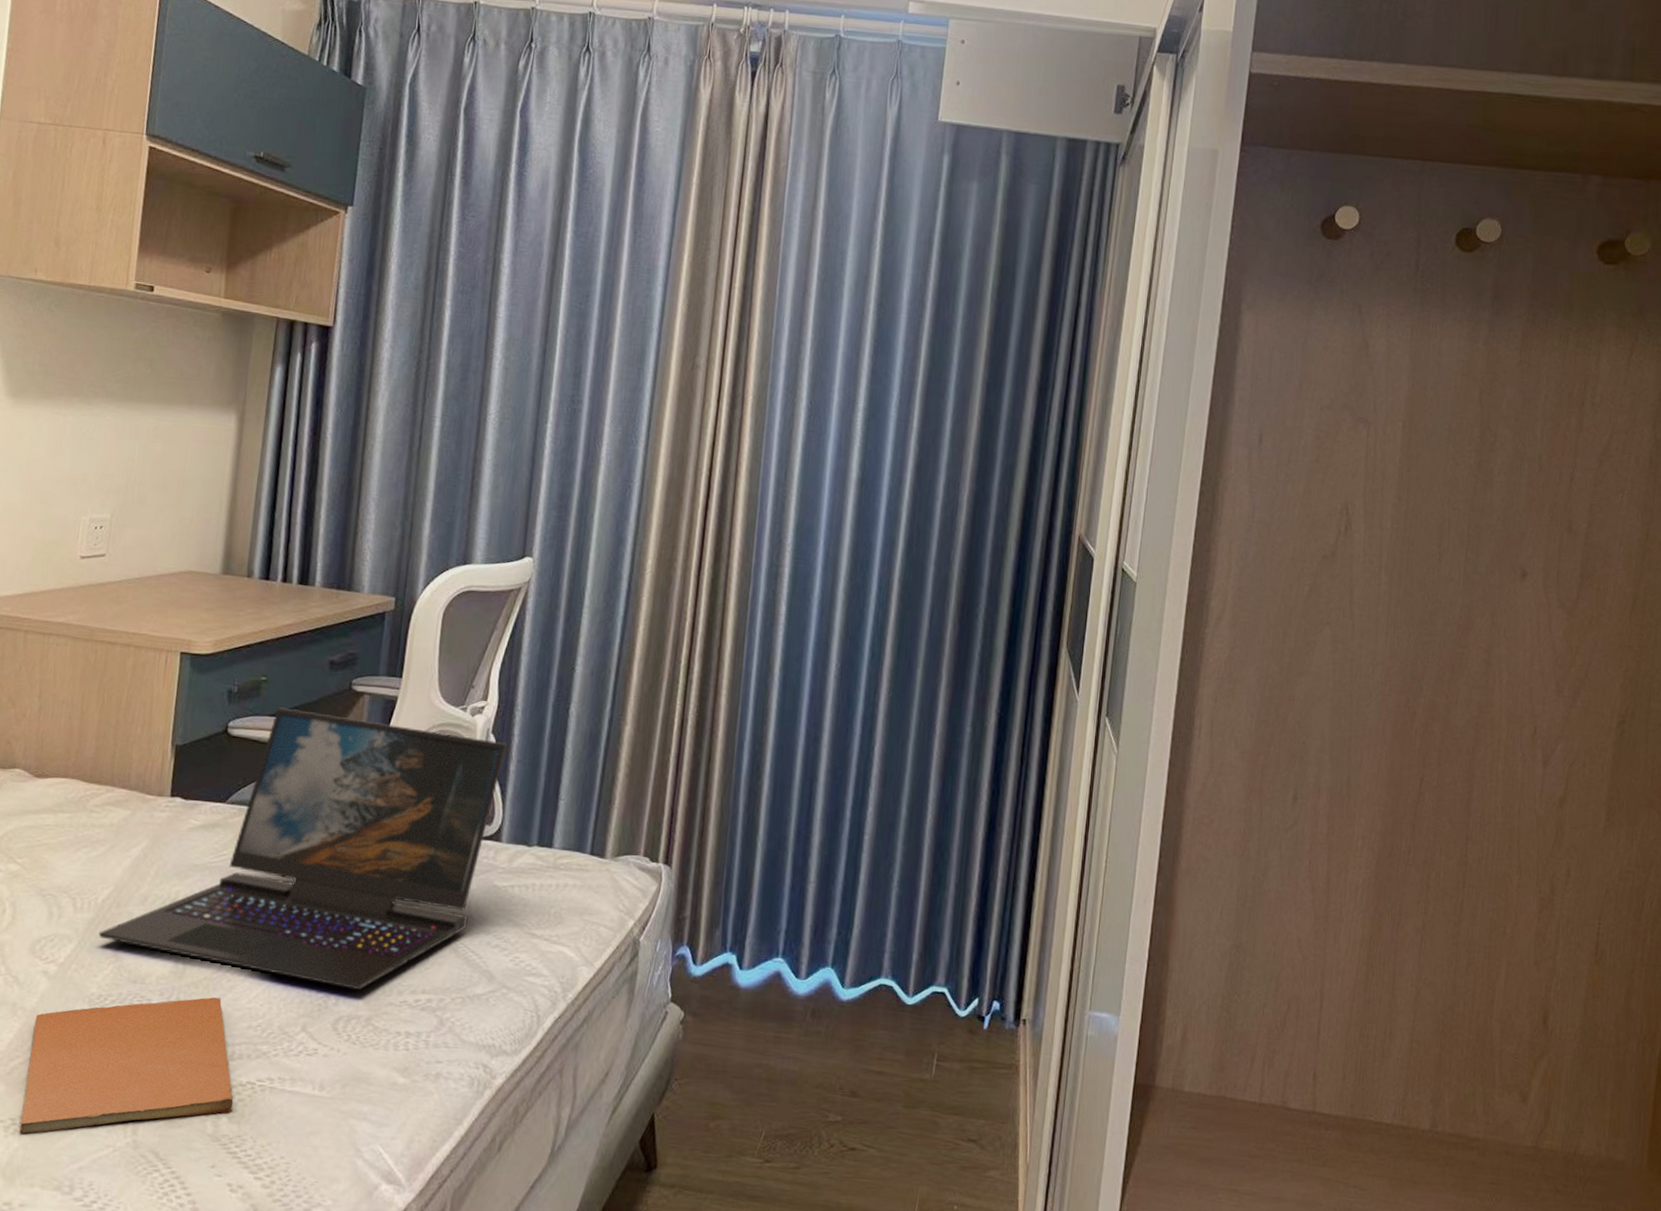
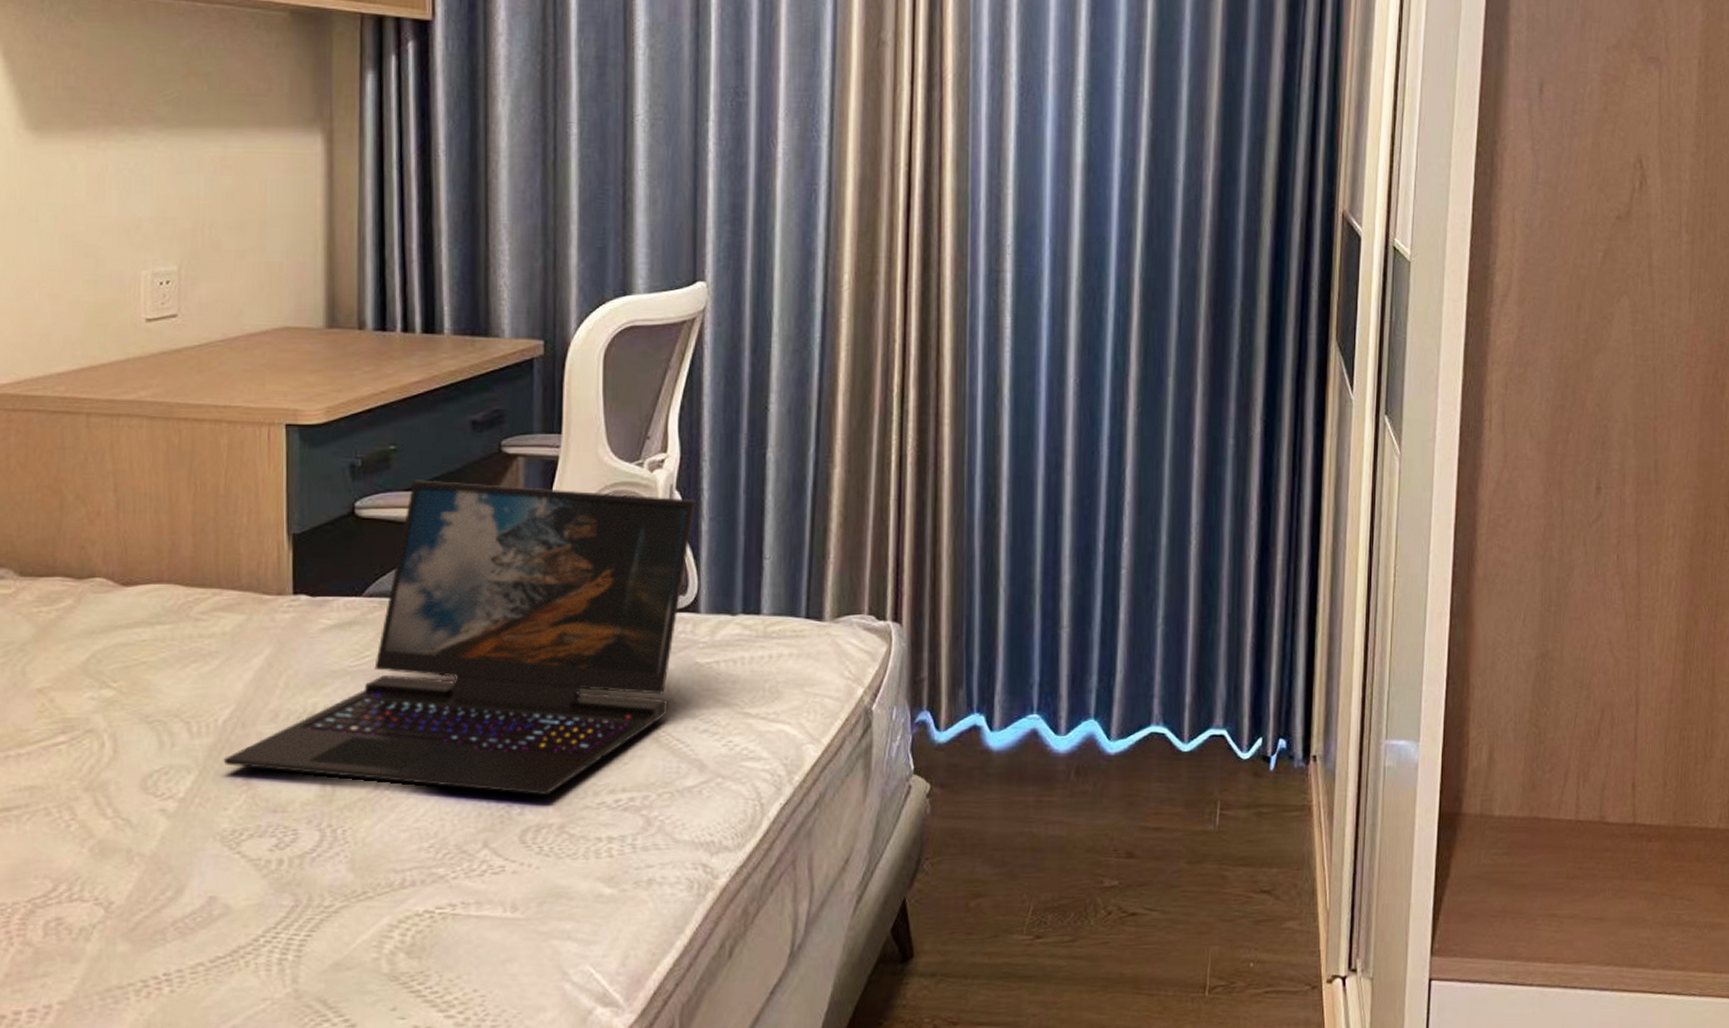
book: present [19,997,234,1134] -> none [154,820,410,995]

